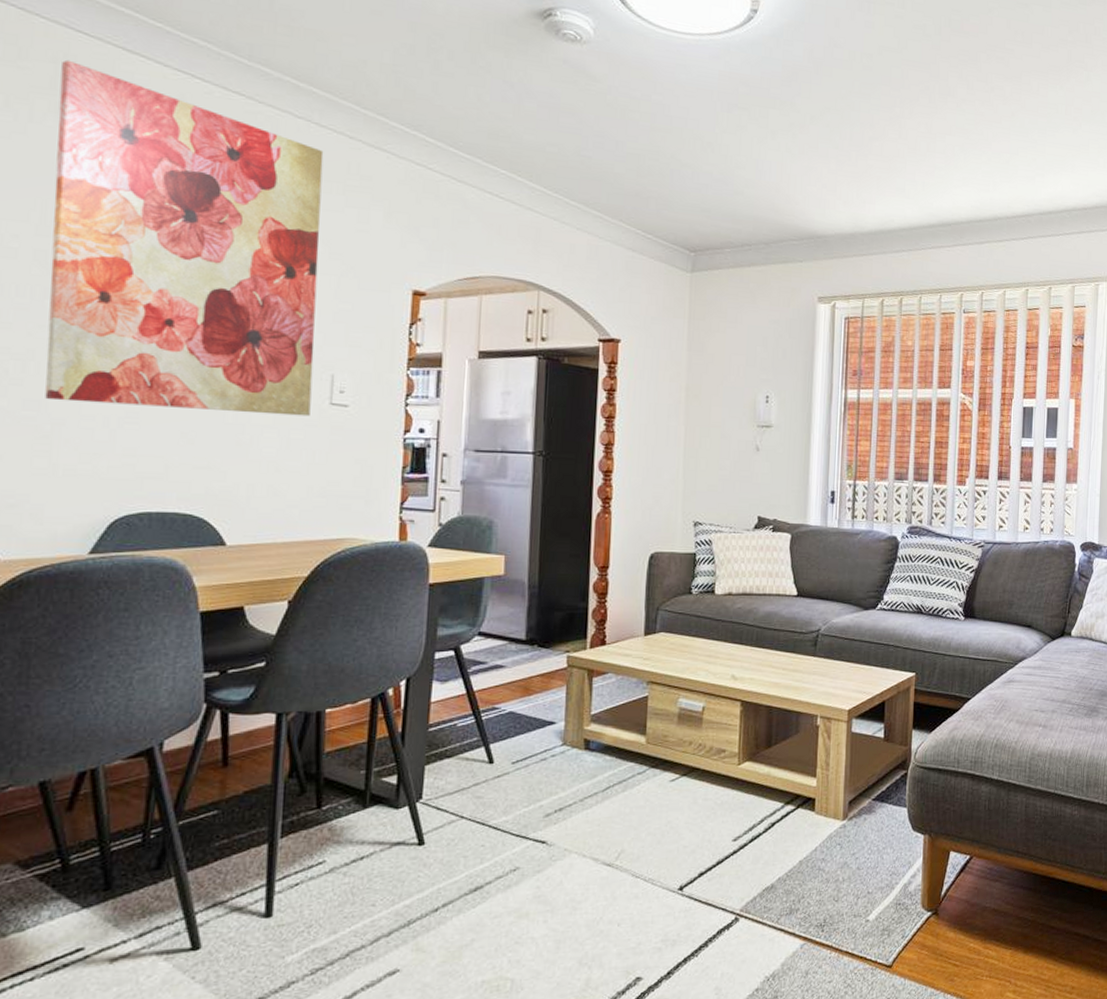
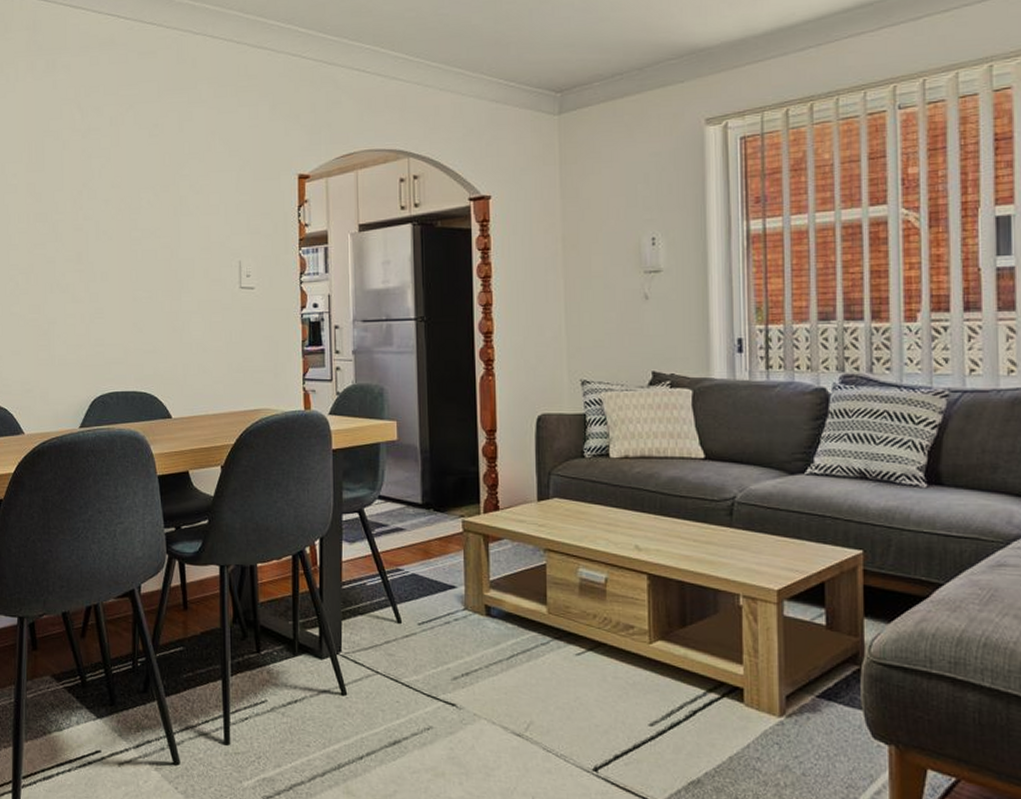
wall art: present [45,59,324,417] -> none [33,25,225,304]

